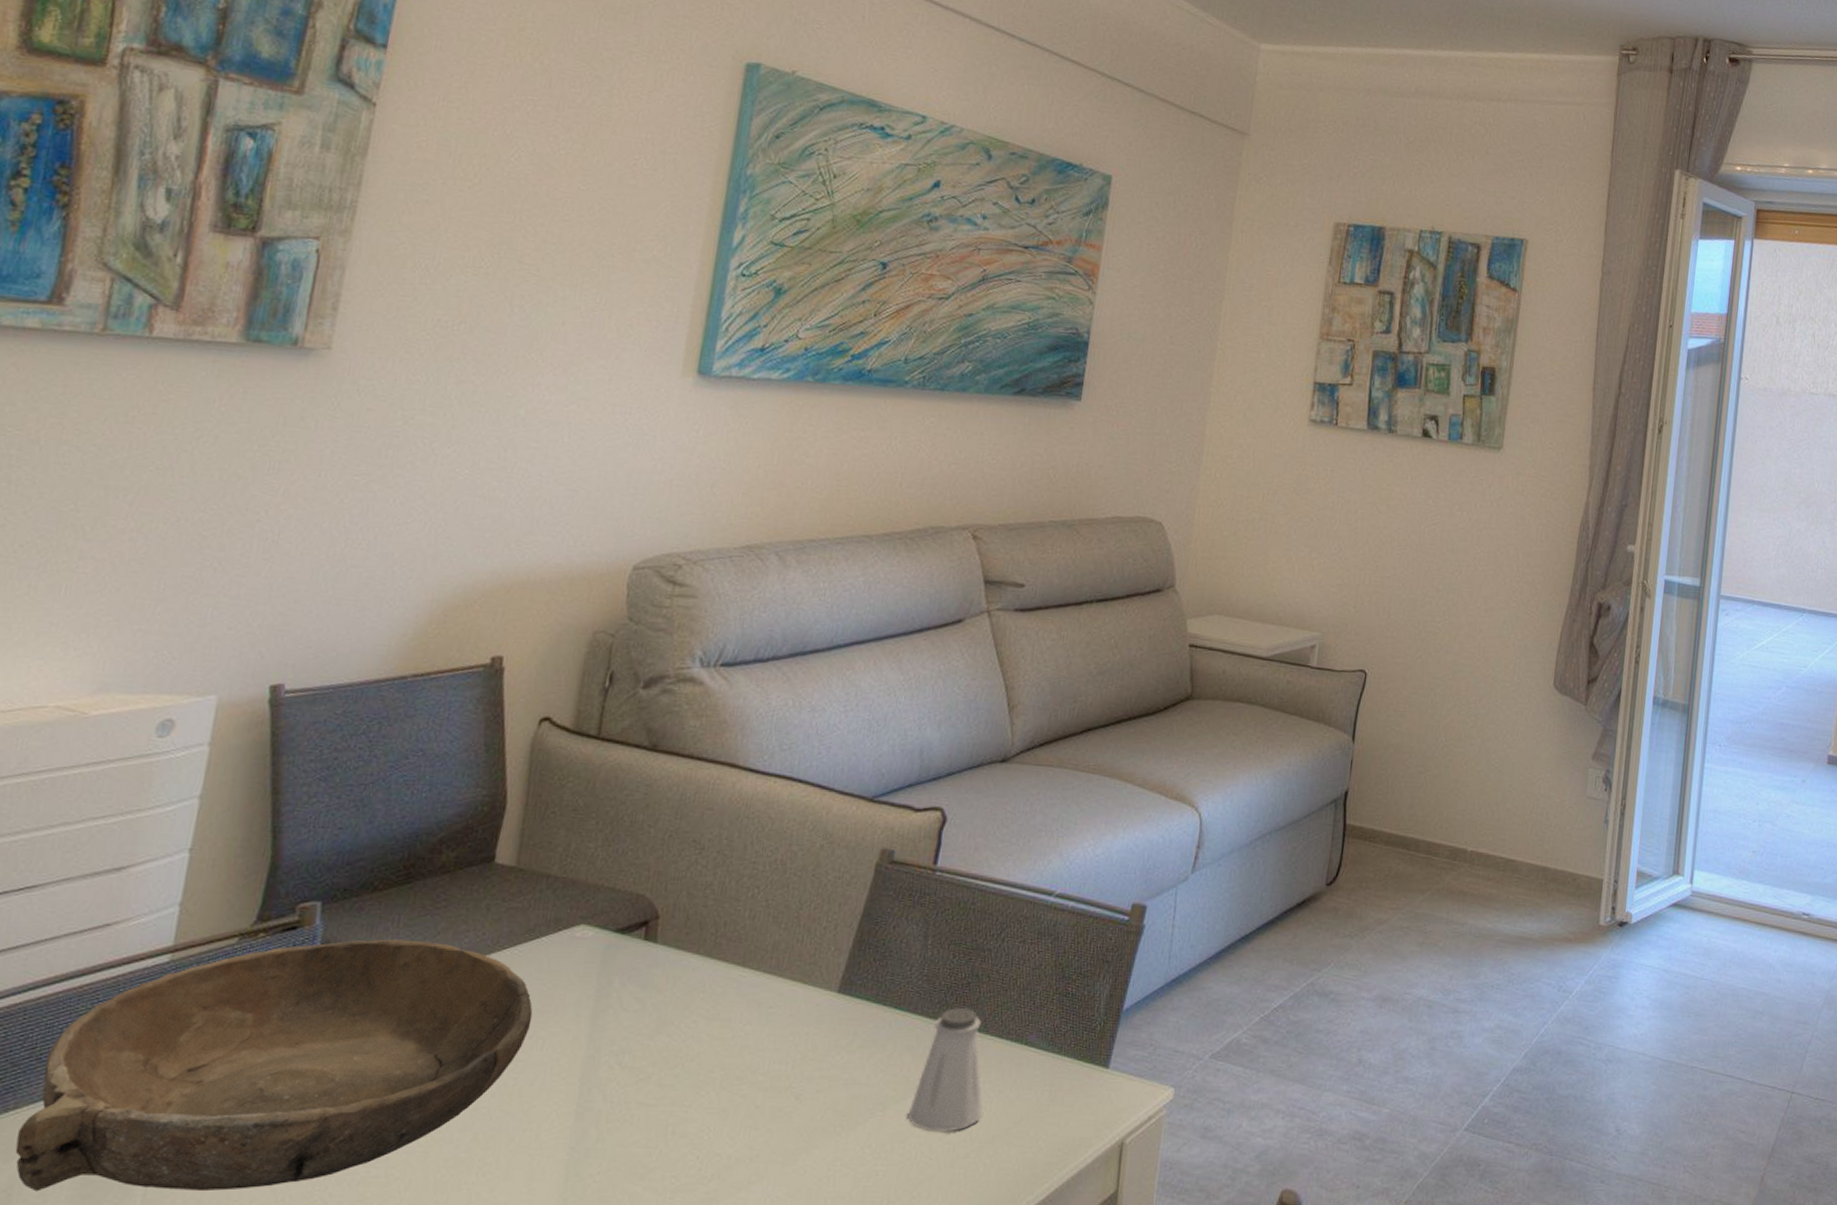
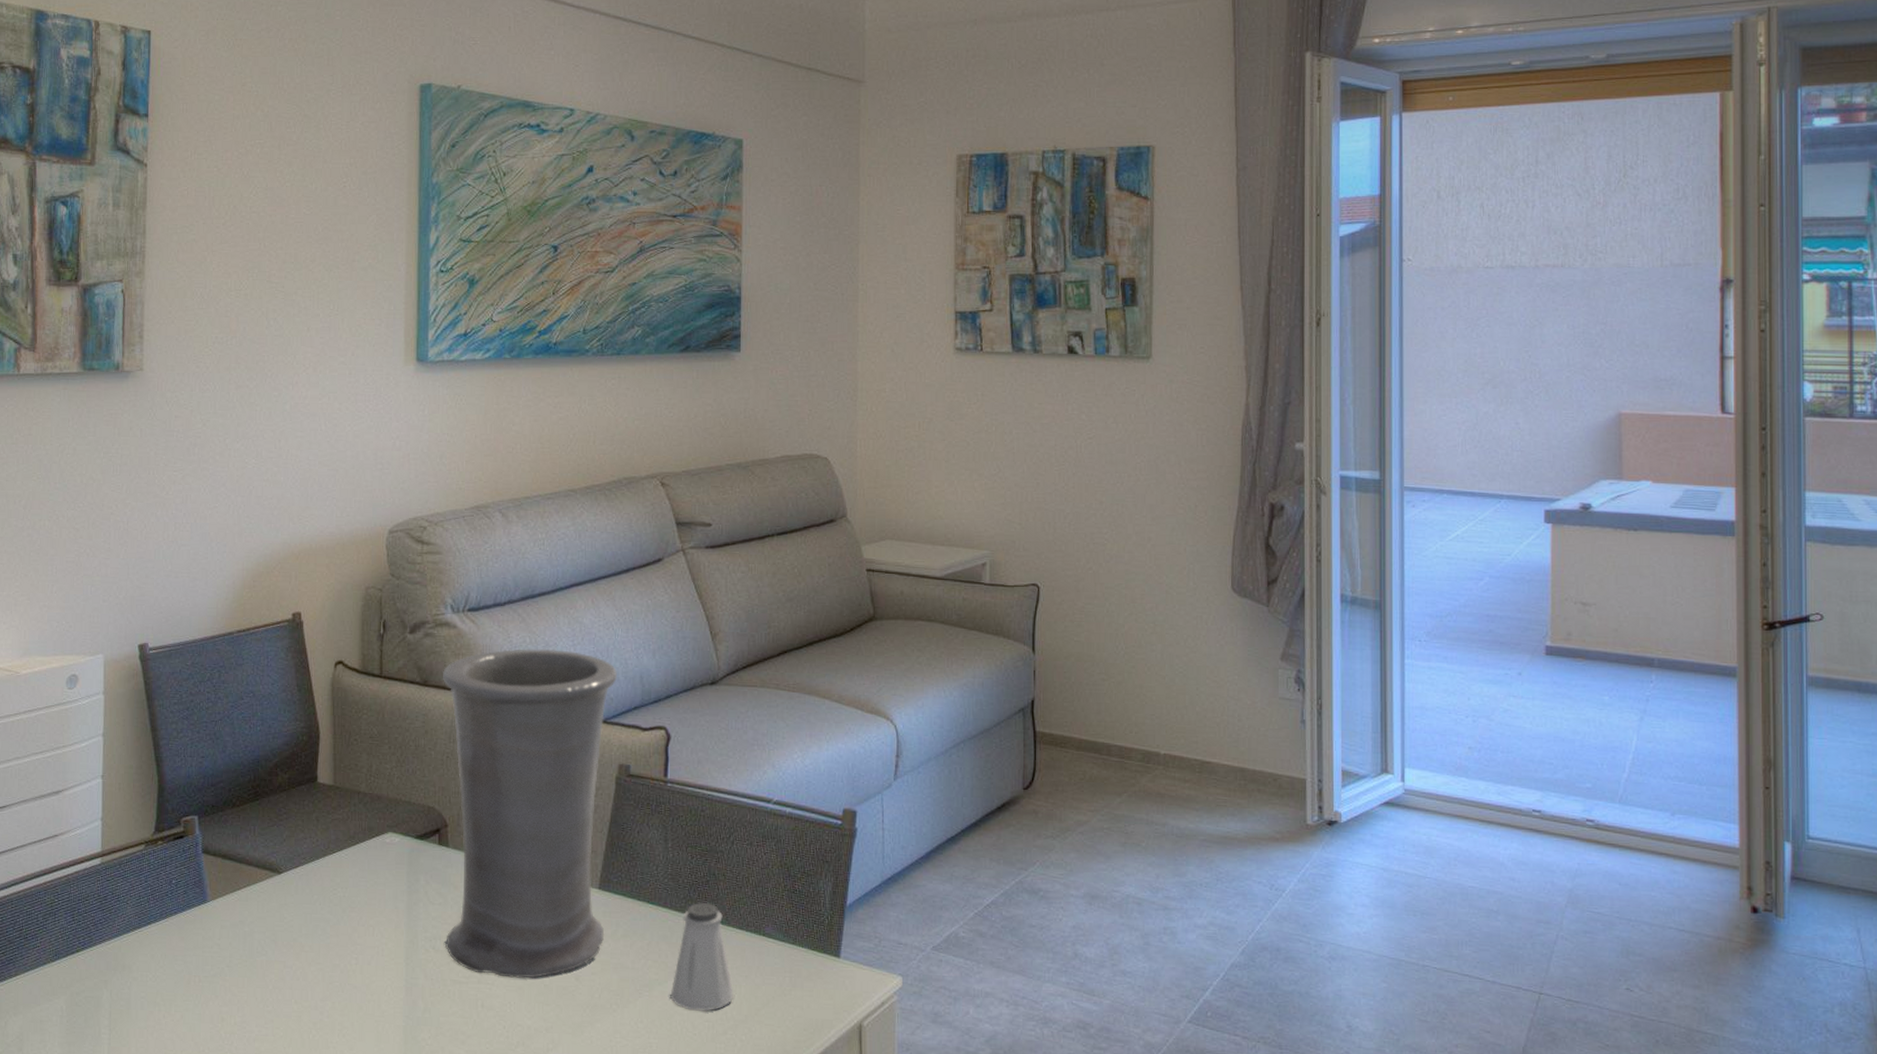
bowl: present [15,939,533,1192] -> none [20,845,362,1042]
vase: none [634,713,894,1099] -> present [443,648,617,979]

